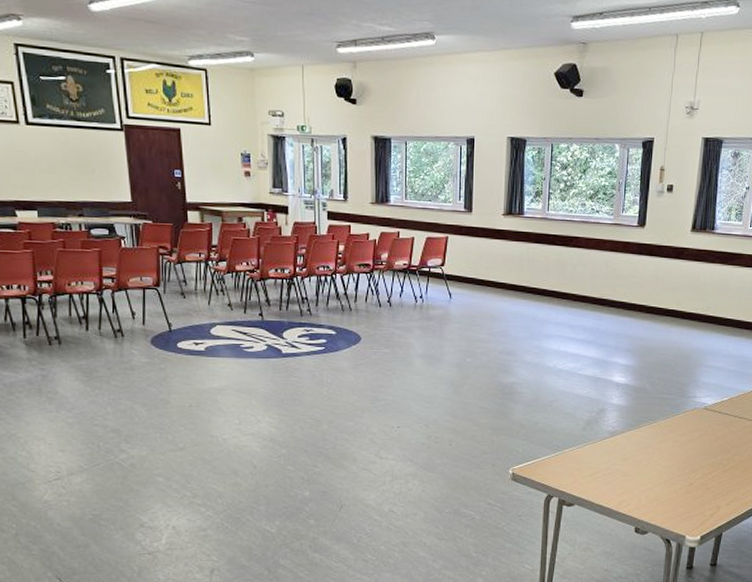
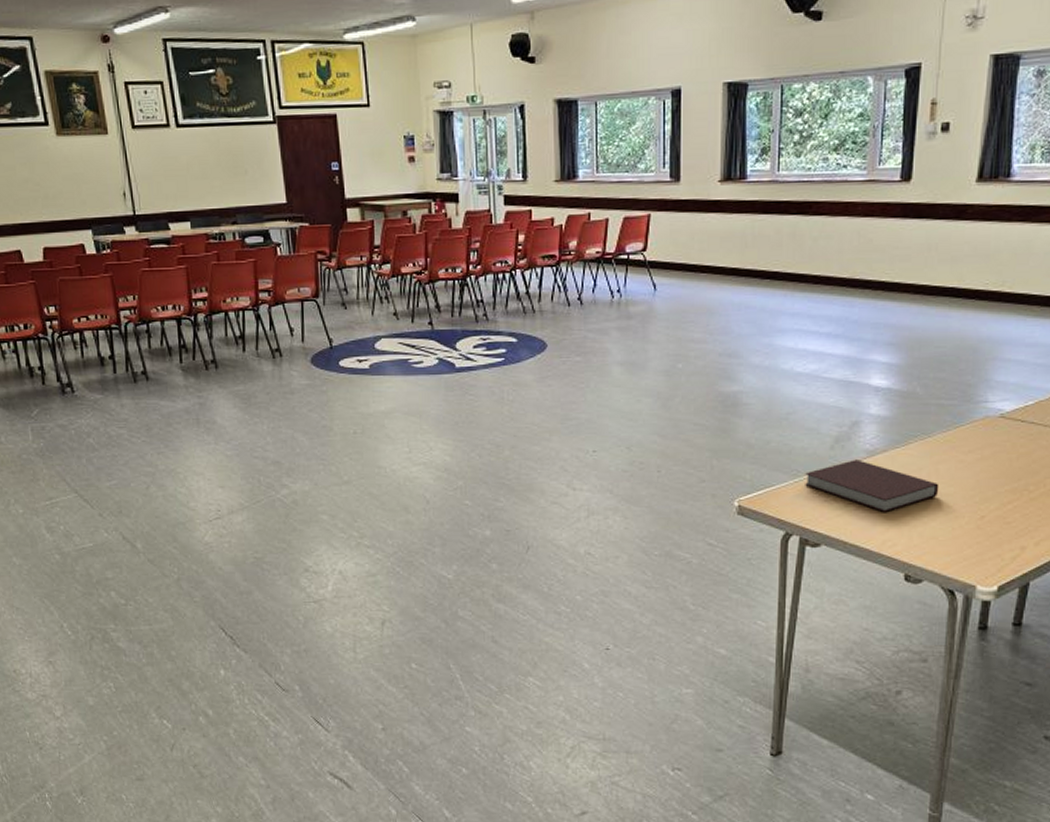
notebook: none [563,438,661,480] -> present [805,459,939,513]

